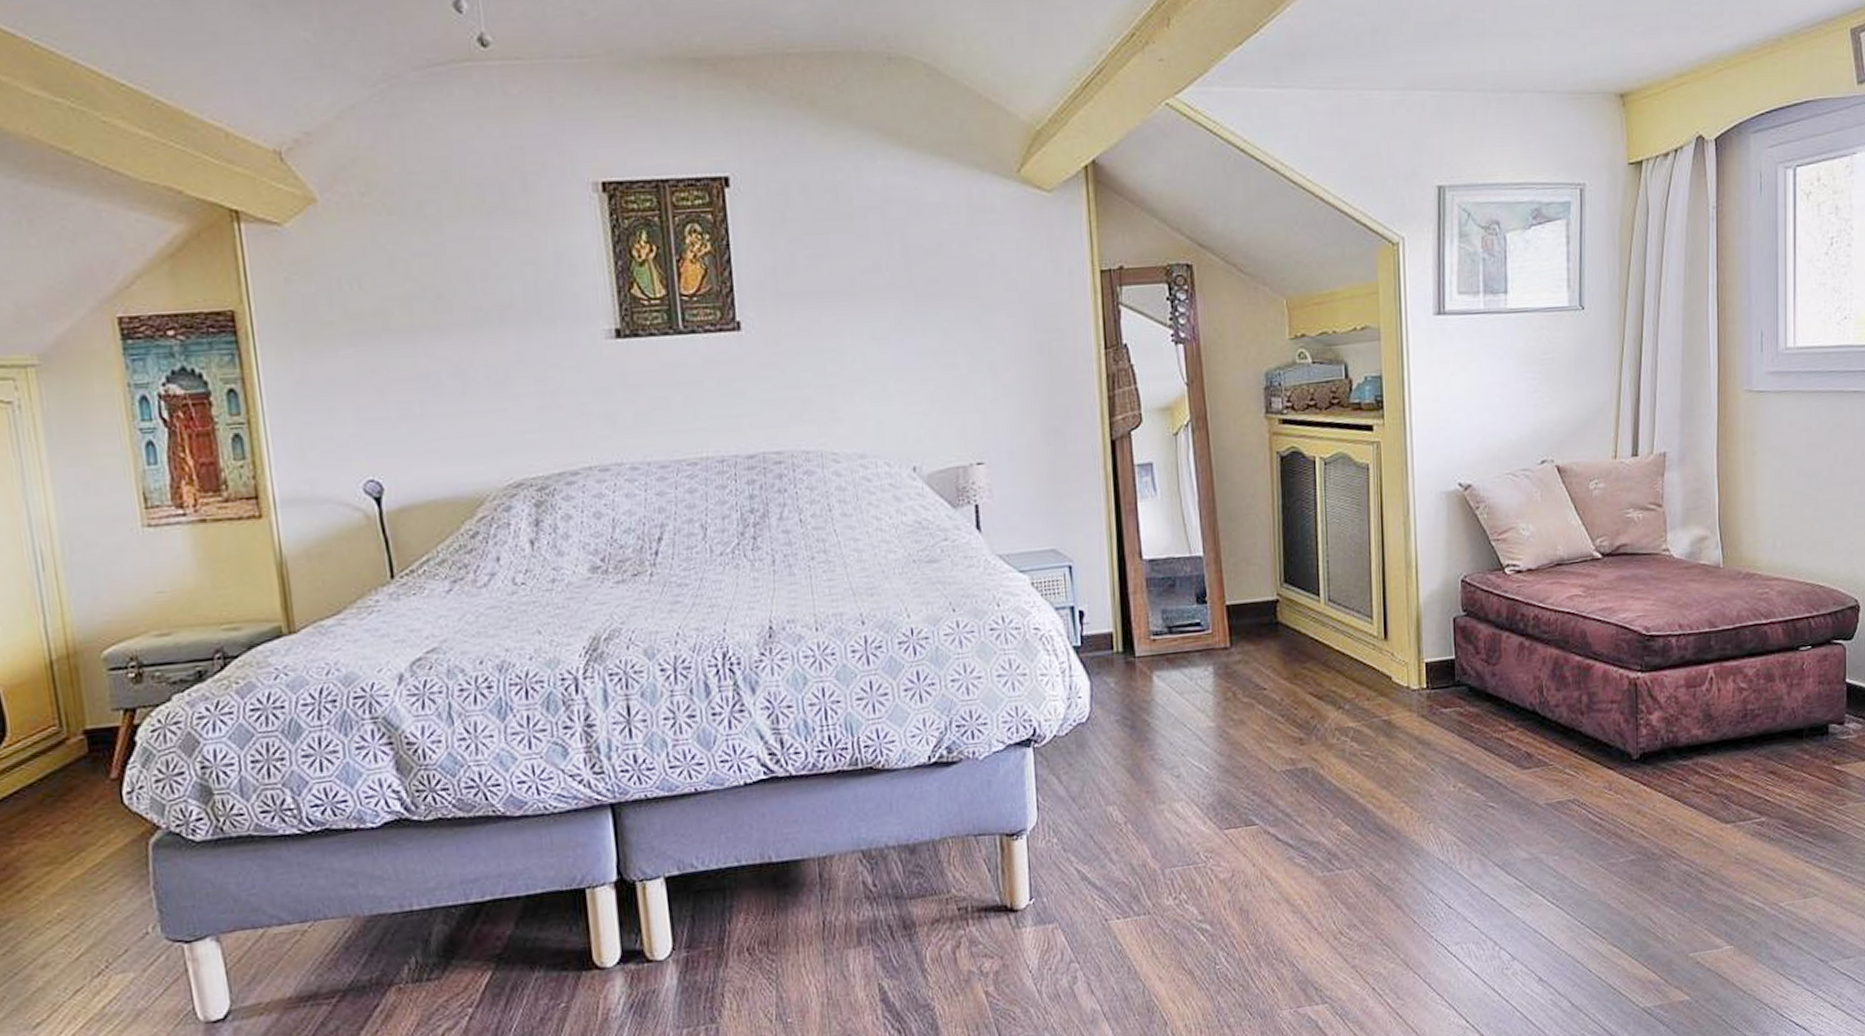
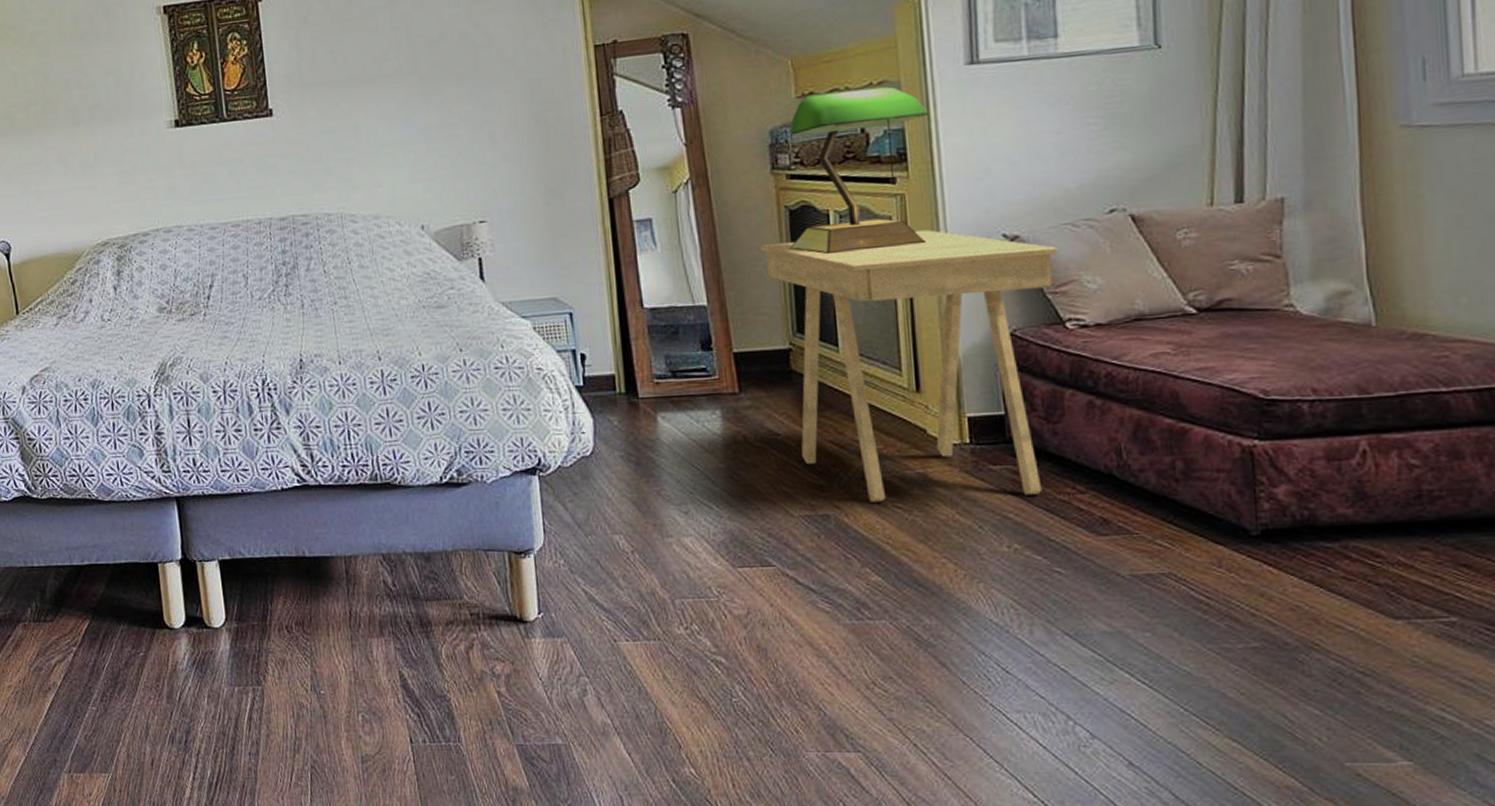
side table: none [1253,478,1502,752] -> present [759,230,1059,502]
table lamp: none [1280,333,1403,503] -> present [790,86,929,255]

